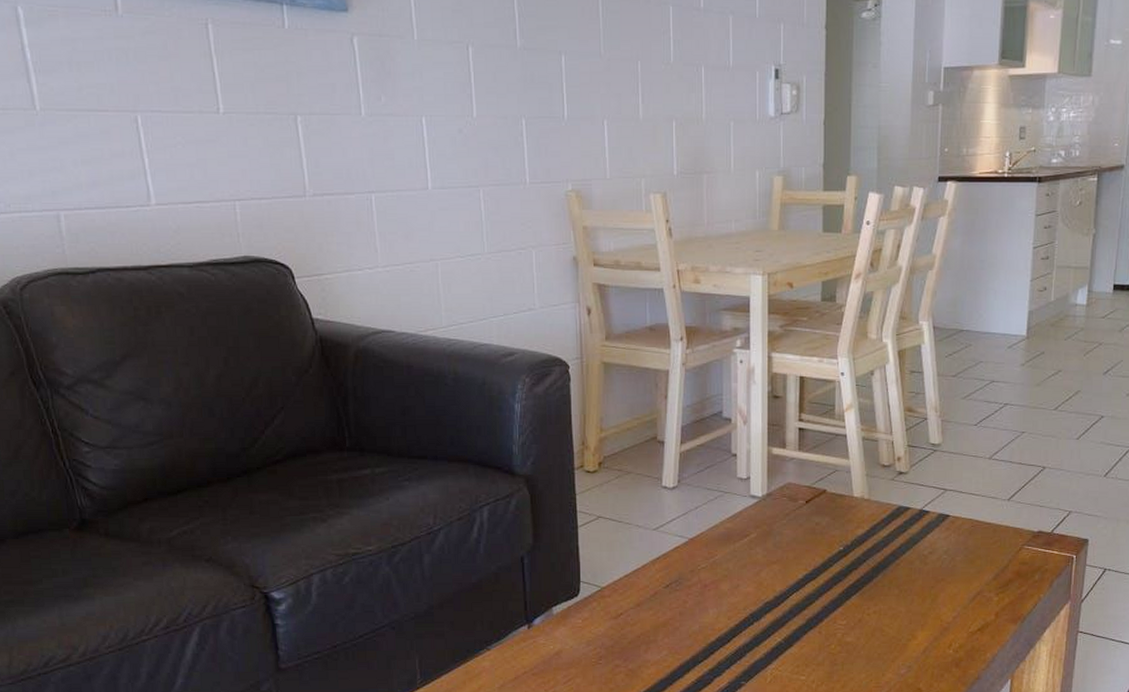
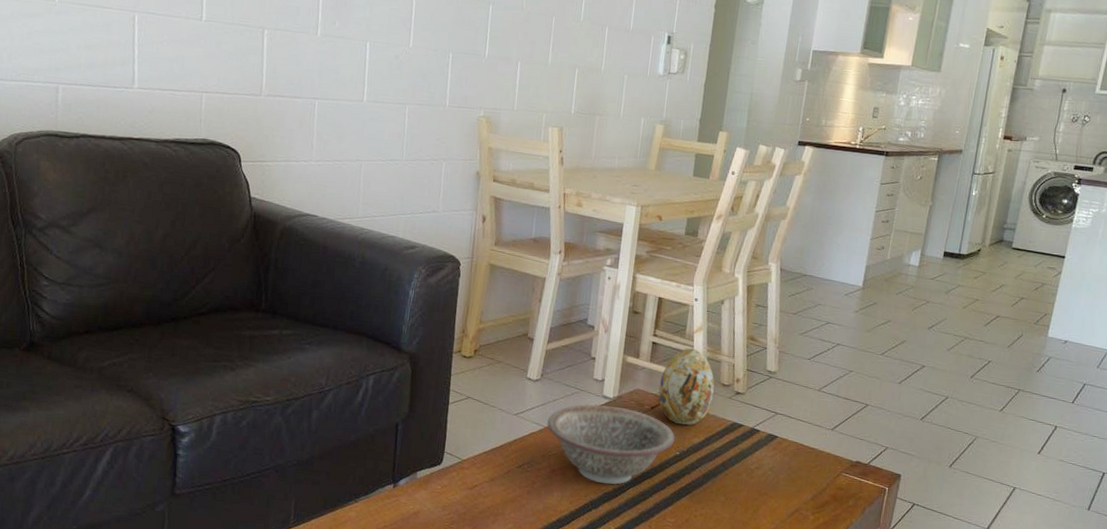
decorative bowl: none [692,505,836,593] -> present [547,404,675,485]
decorative egg: none [812,429,873,516] -> present [658,348,715,425]

